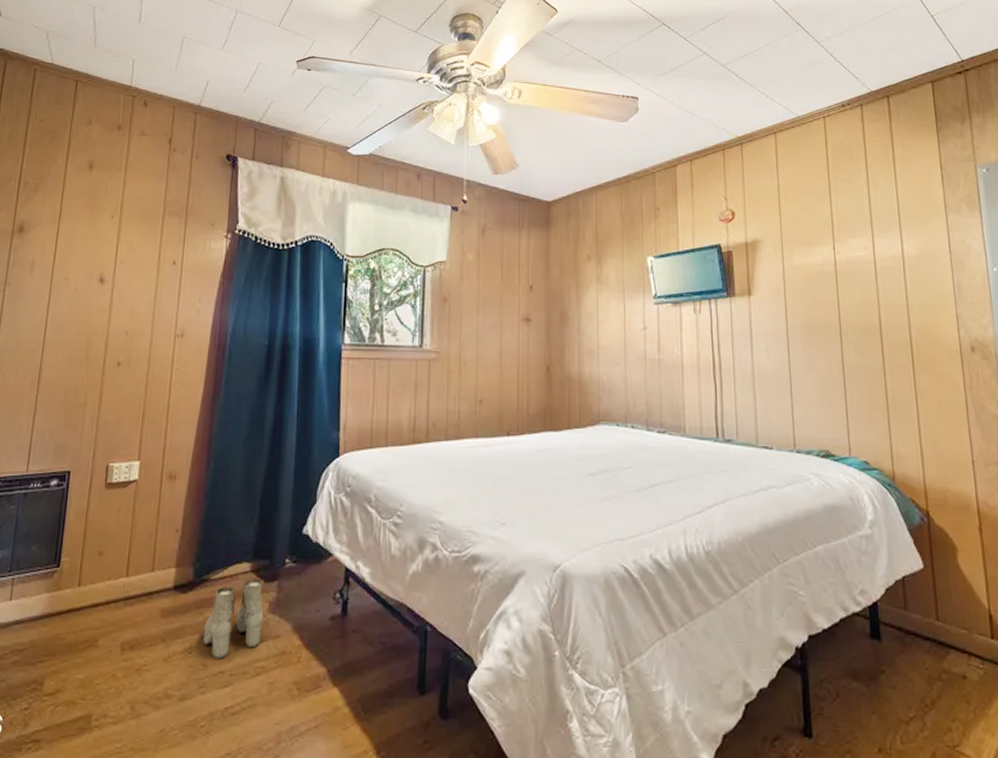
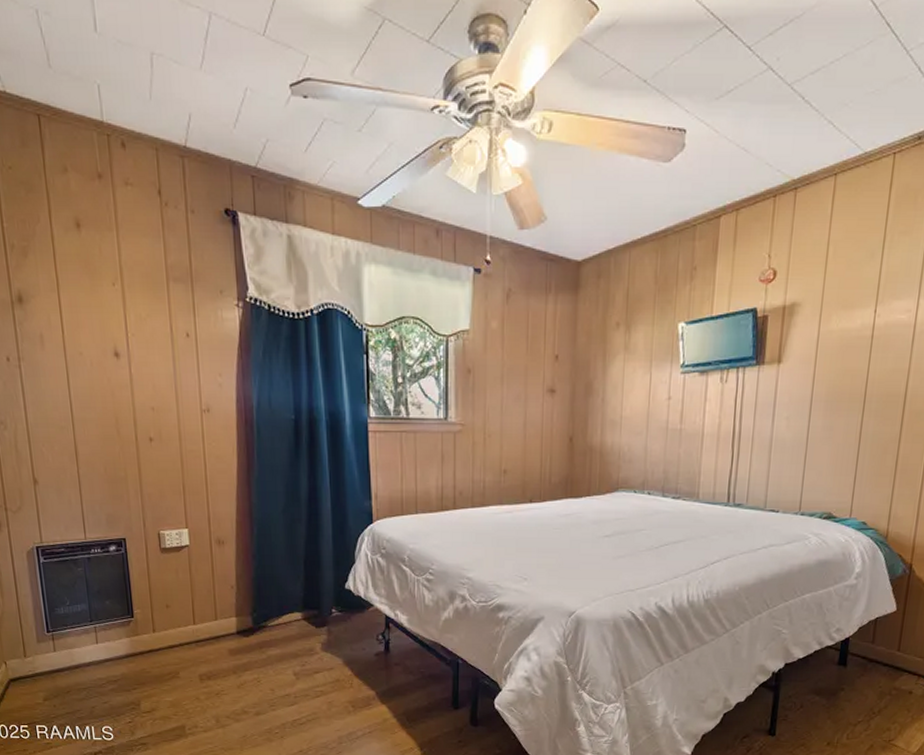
boots: present [203,578,264,659] -> none [268,625,318,685]

